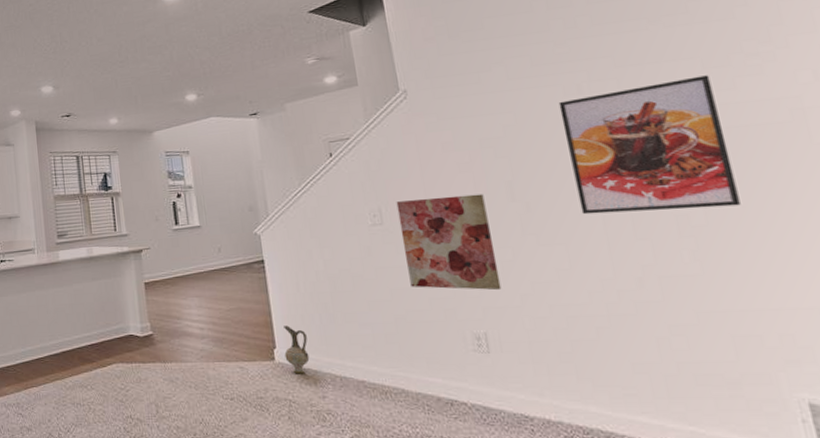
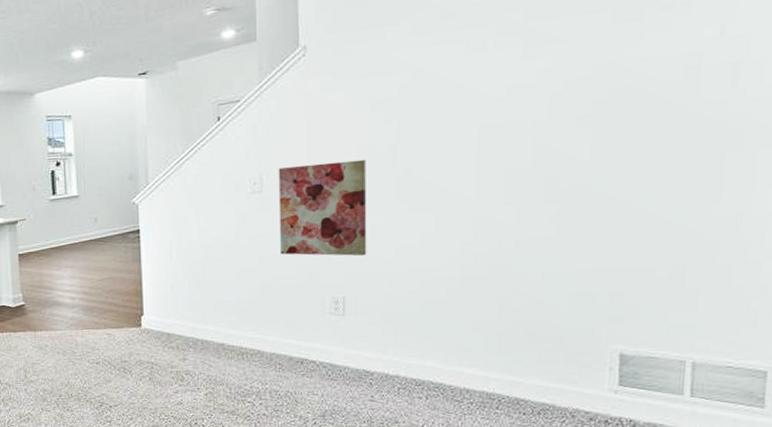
ceramic jug: present [284,325,310,374] -> none [151,293,175,339]
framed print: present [558,75,741,215] -> none [458,30,617,180]

